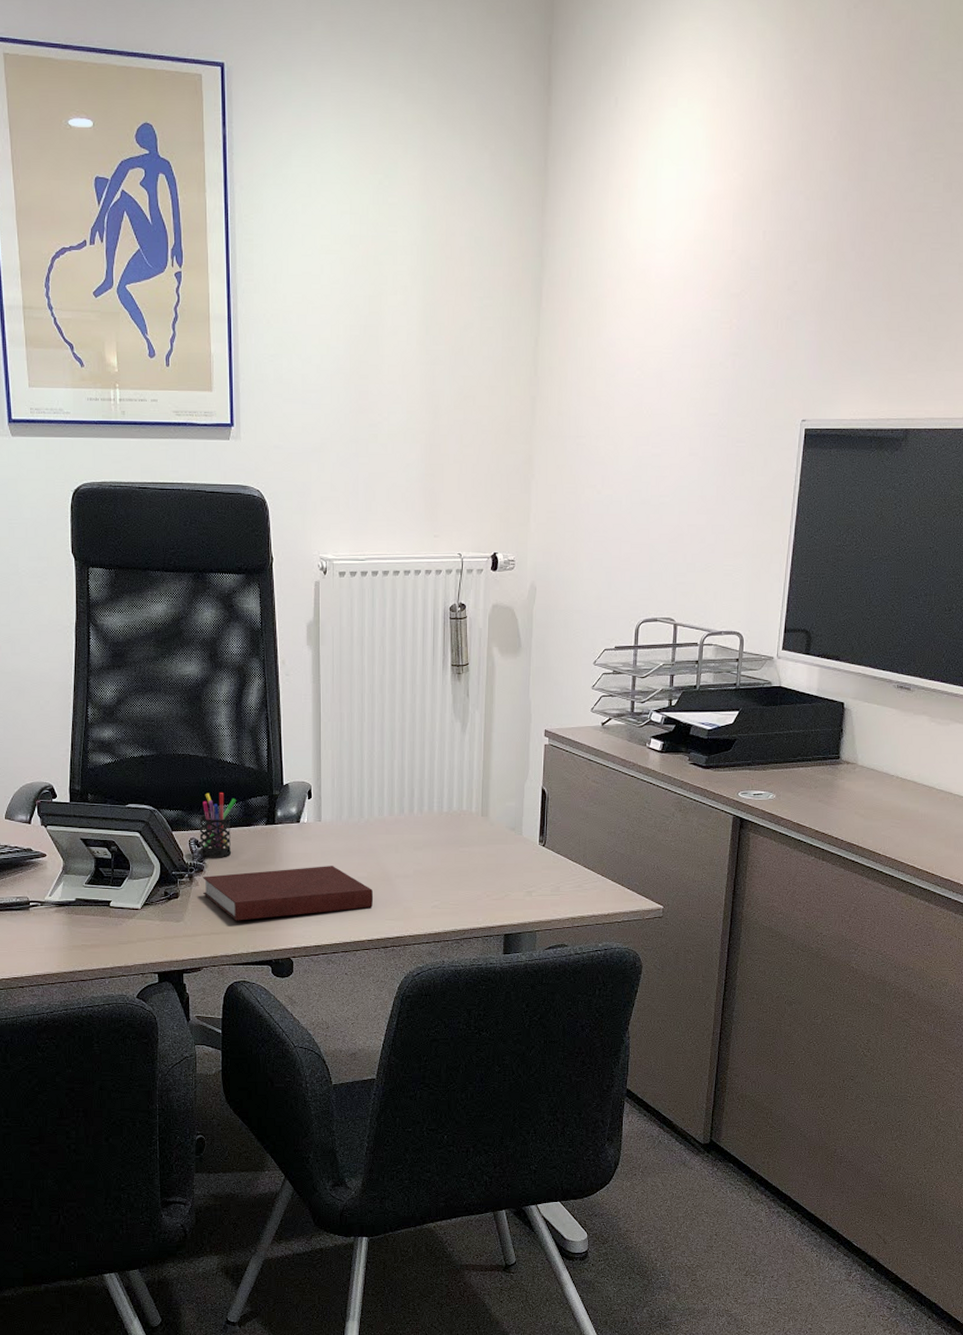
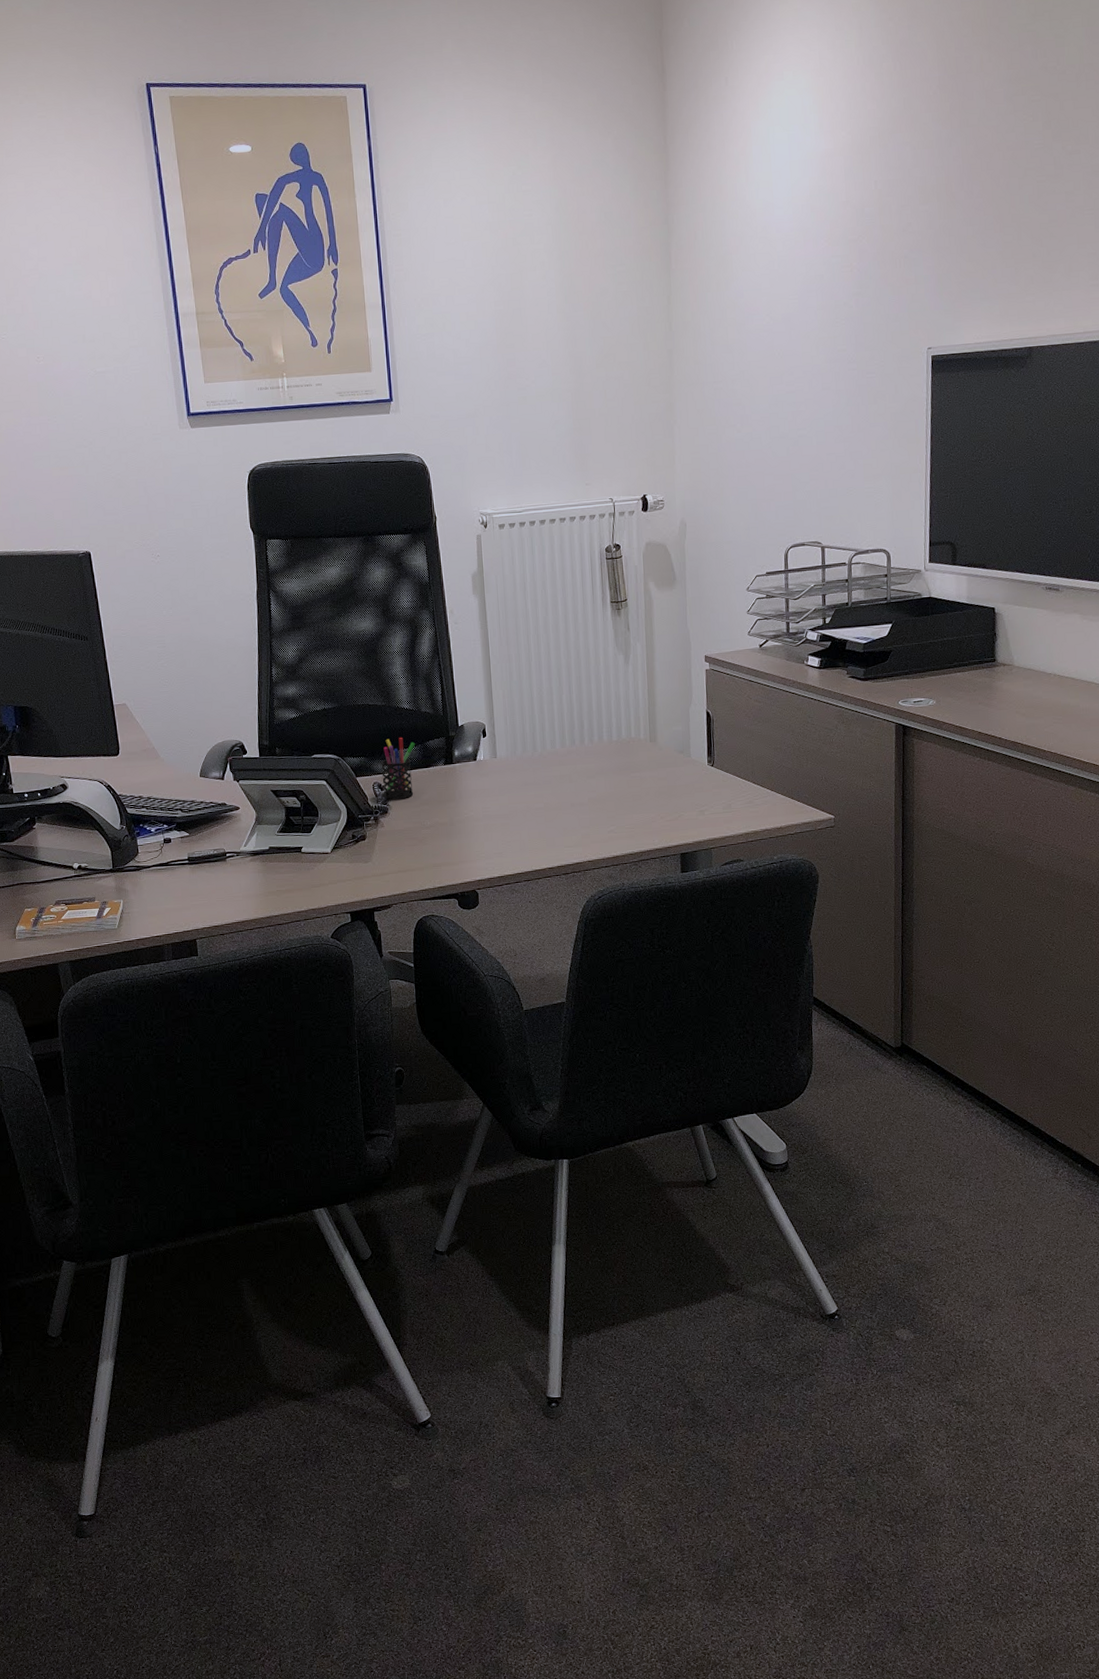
notebook: present [202,866,374,921] -> none [387,799,552,858]

